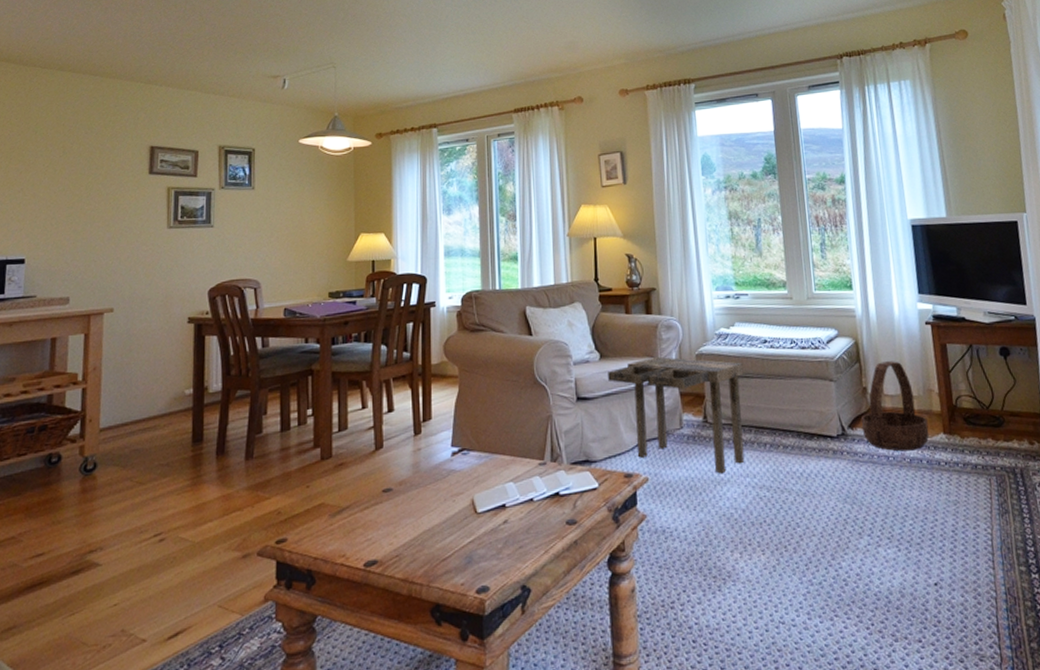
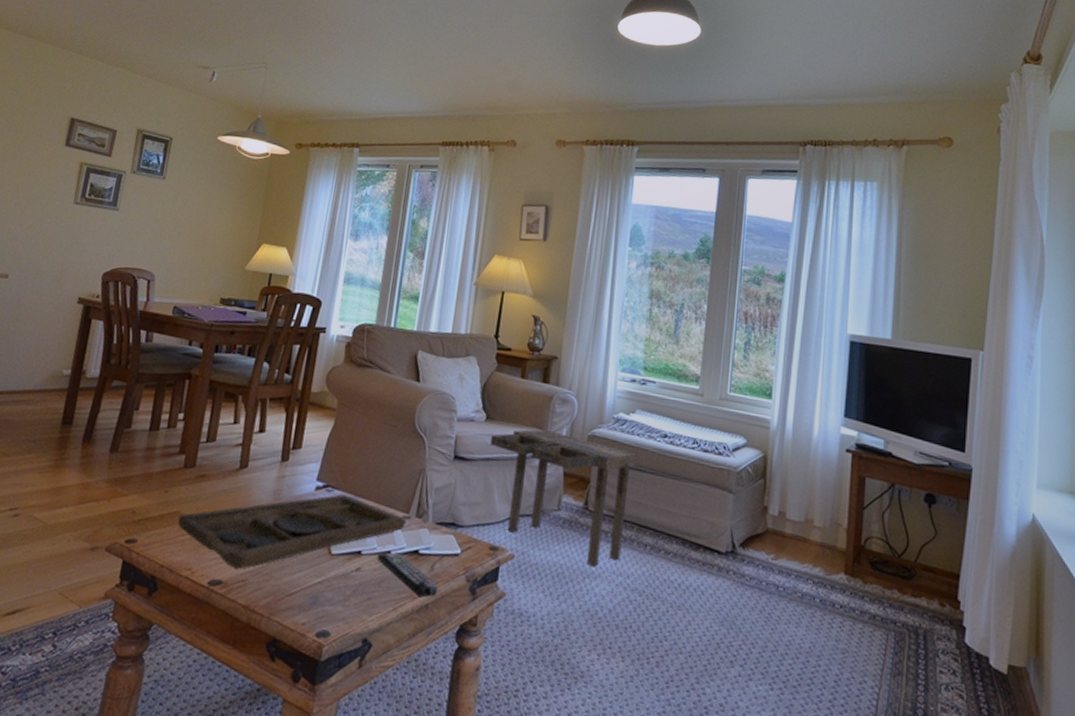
decorative tray: none [324,454,543,546] -> present [177,494,406,569]
remote control: none [521,498,584,536] -> present [376,552,438,598]
basket: present [861,361,930,452] -> none [754,482,829,586]

